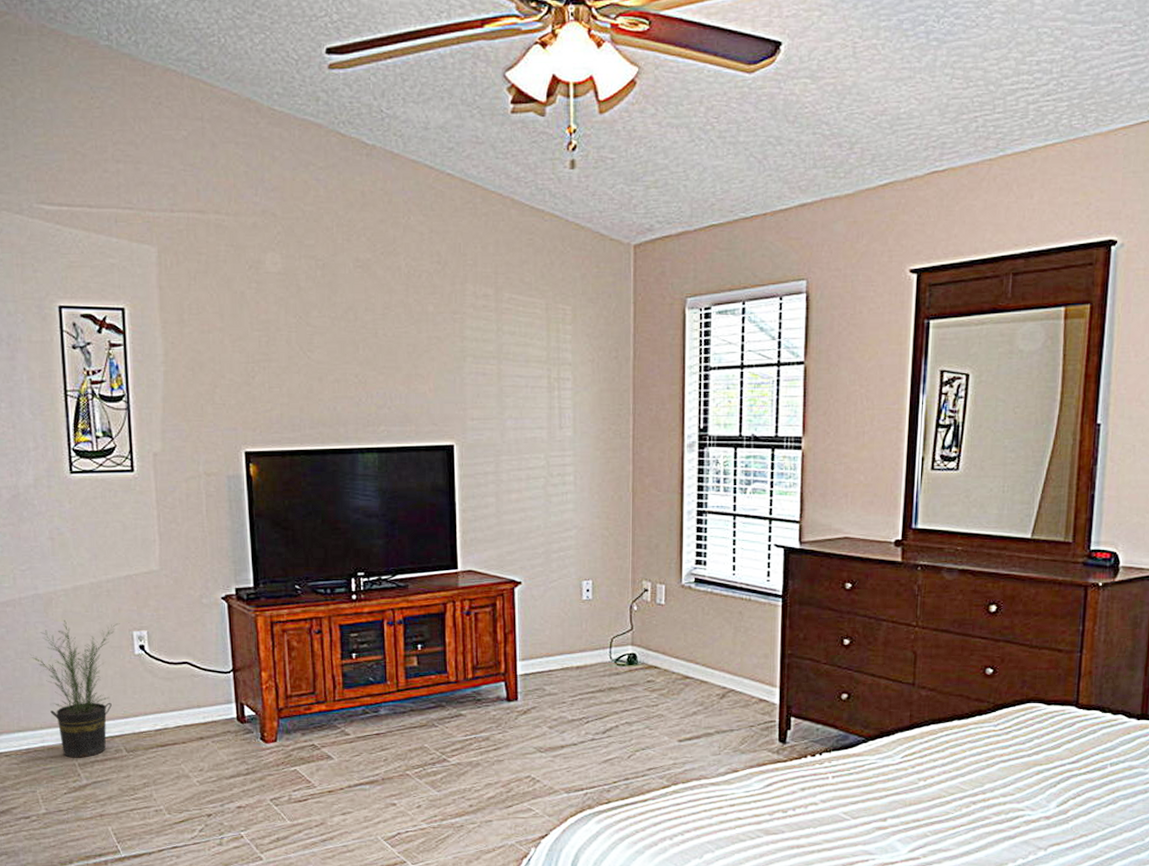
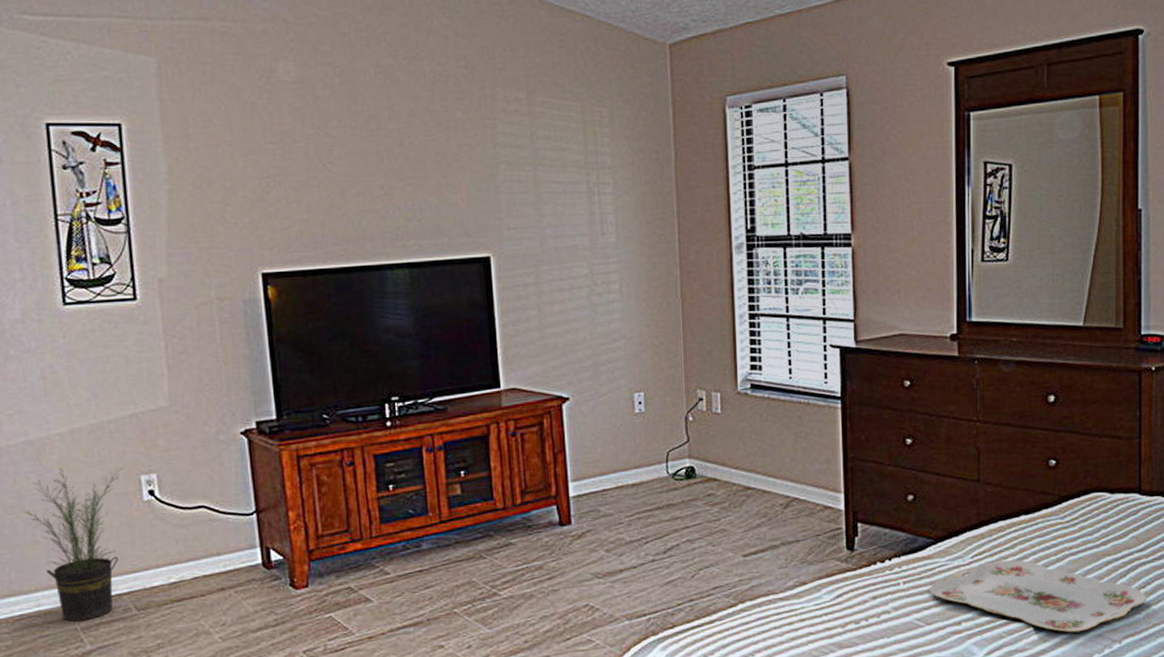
serving tray: none [857,763,1076,837] -> present [928,560,1147,633]

